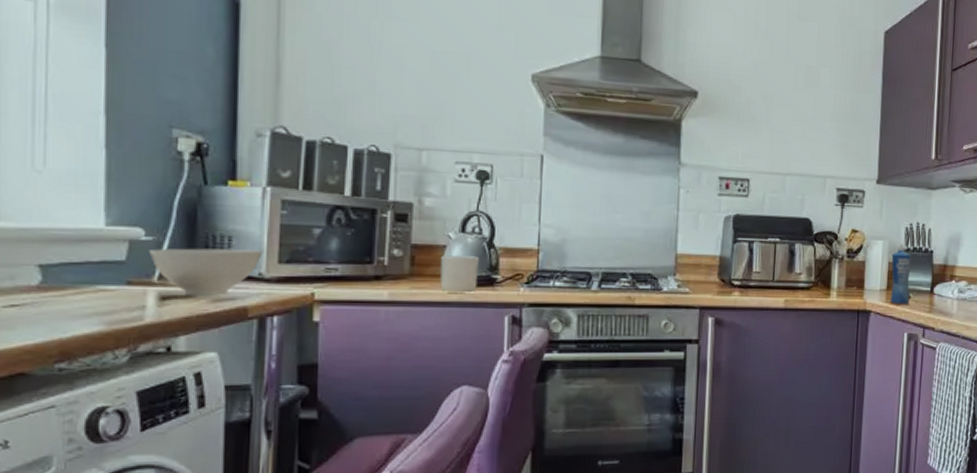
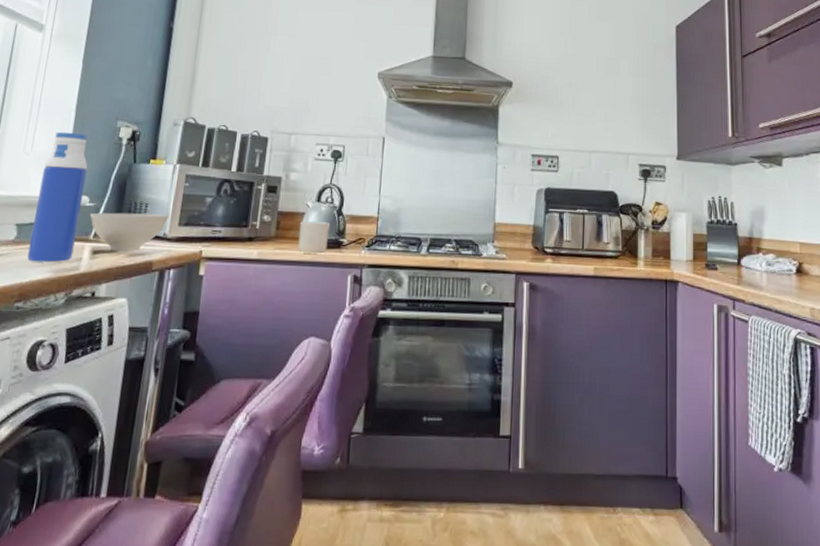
water bottle: none [63,142,136,313] -> present [27,131,88,263]
squeeze bottle: present [890,244,911,304] -> none [695,217,717,276]

